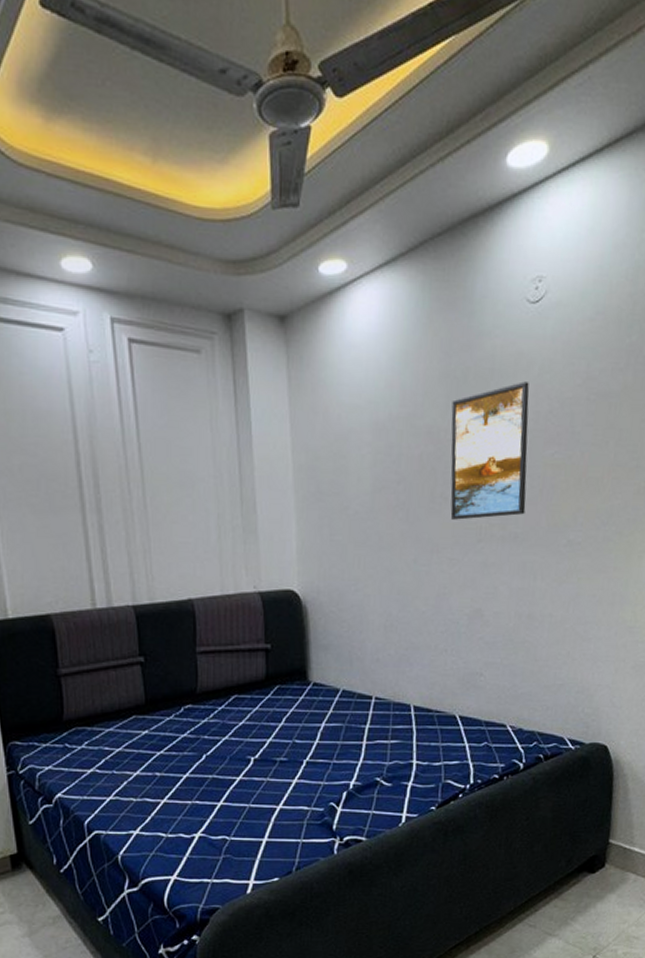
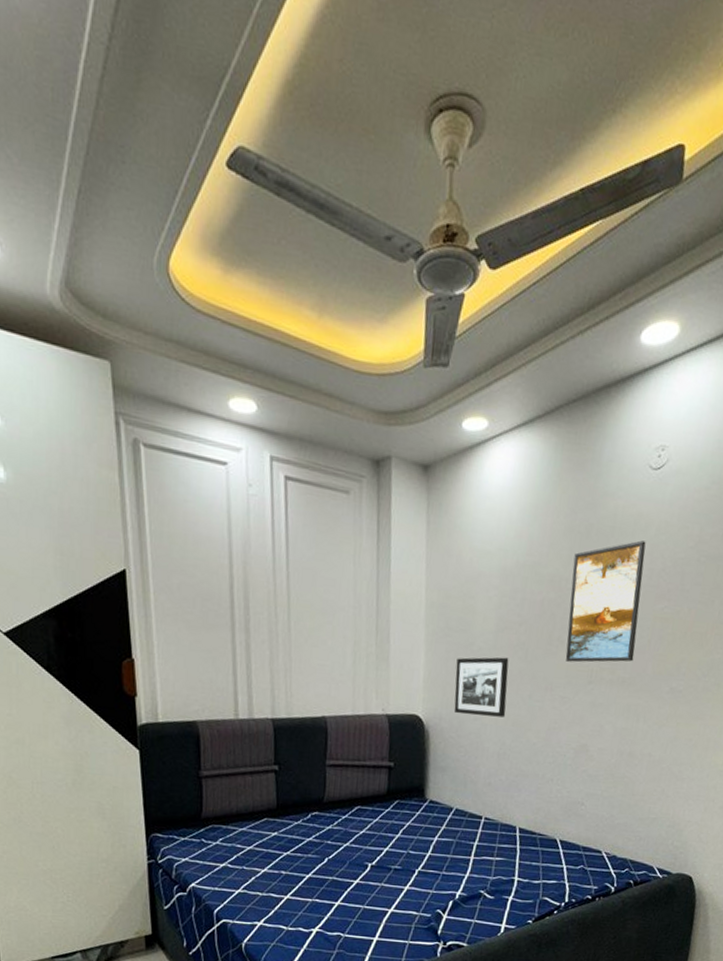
picture frame: none [331,520,390,586] -> present [454,657,509,718]

